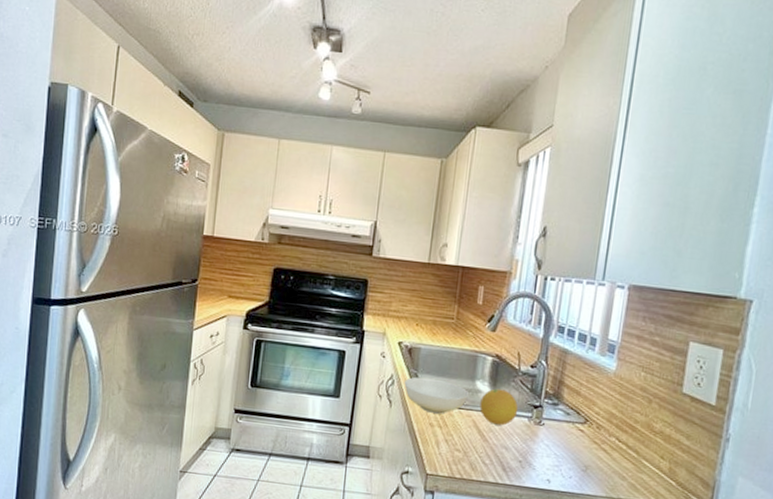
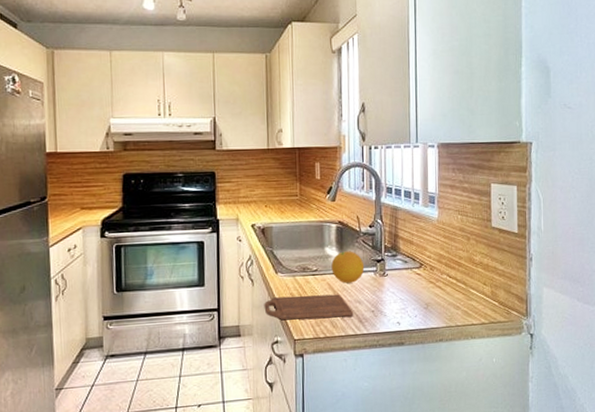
cutting board: none [399,424,498,462] -> present [264,294,354,321]
bowl: present [404,376,470,414] -> none [262,252,321,284]

